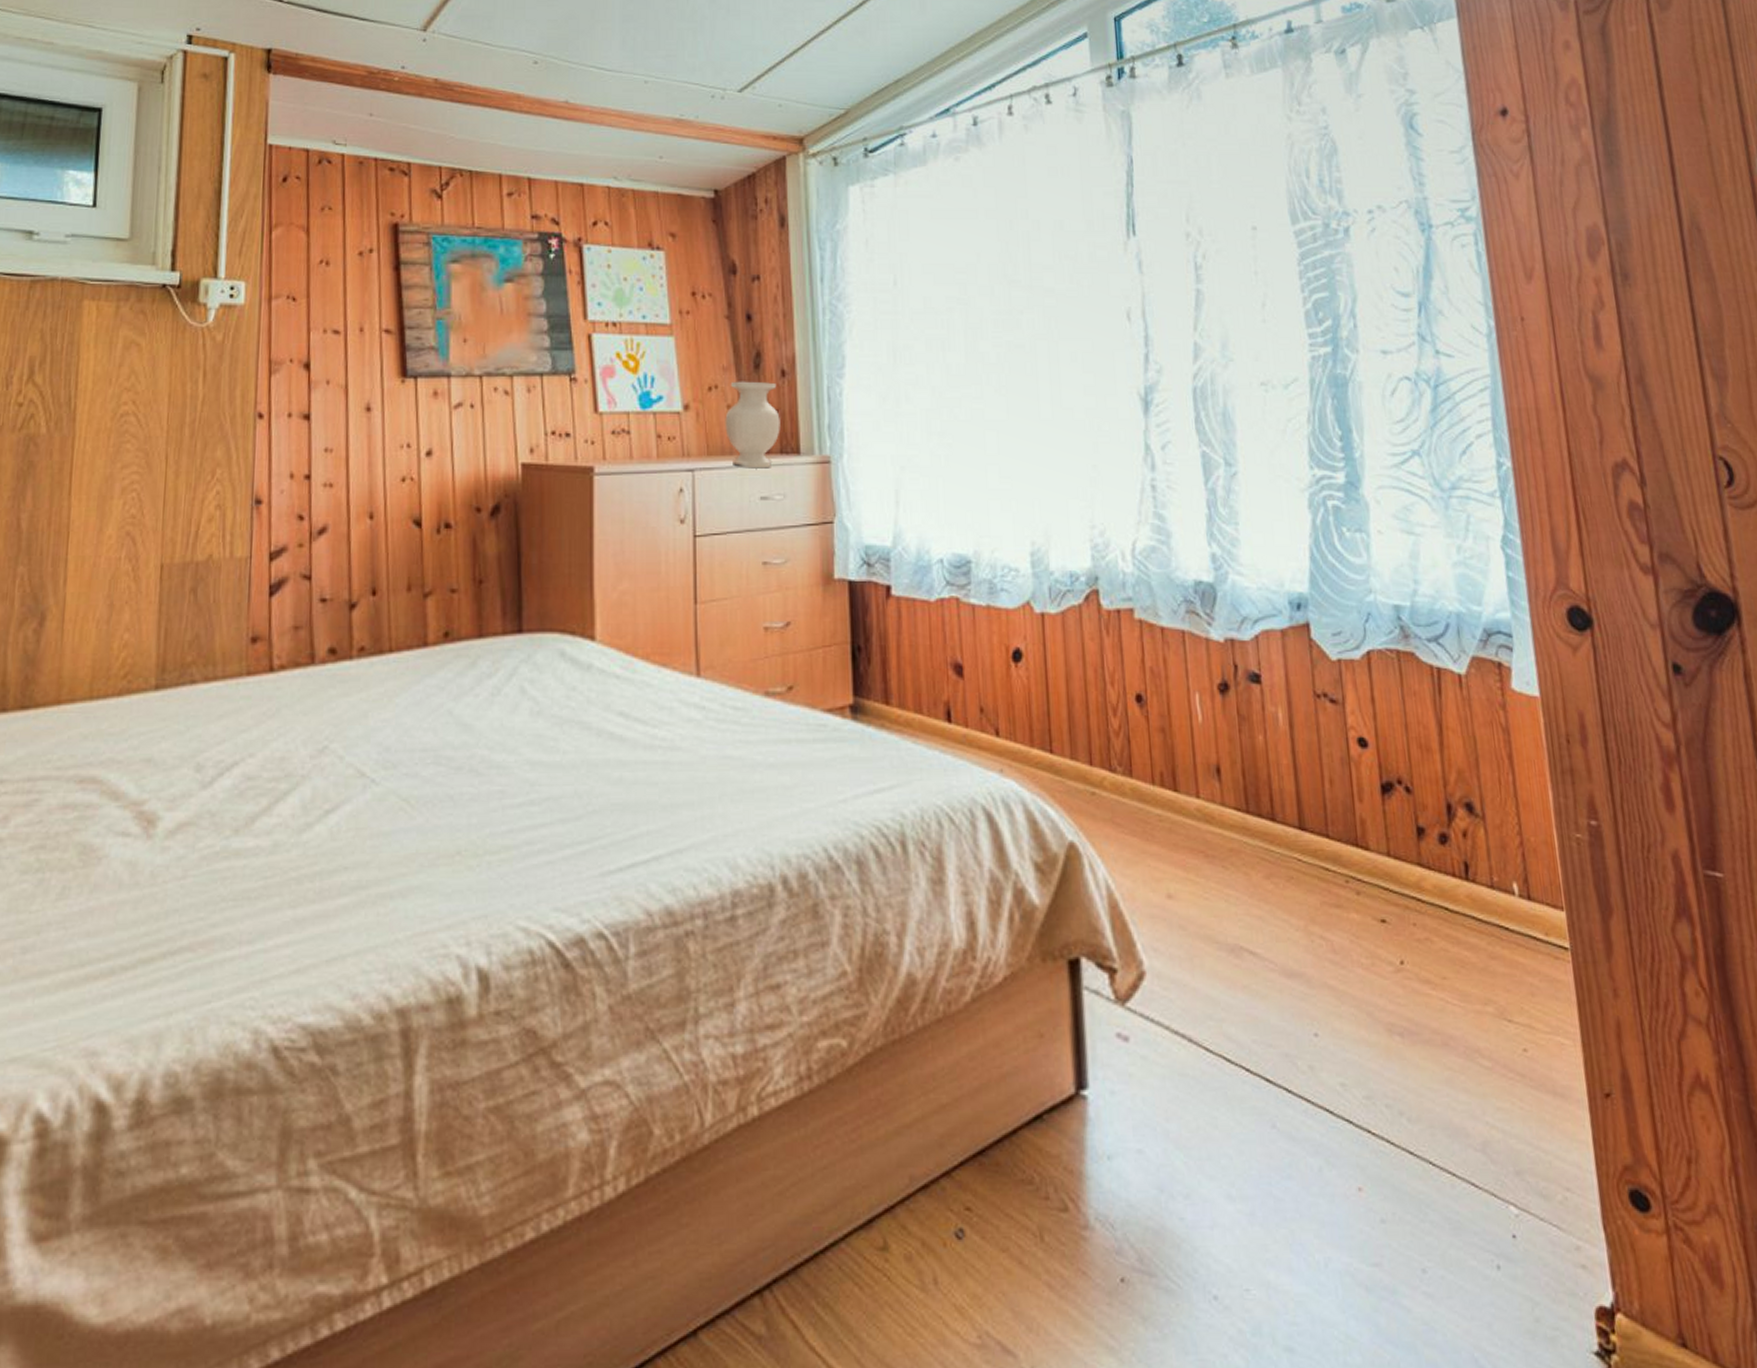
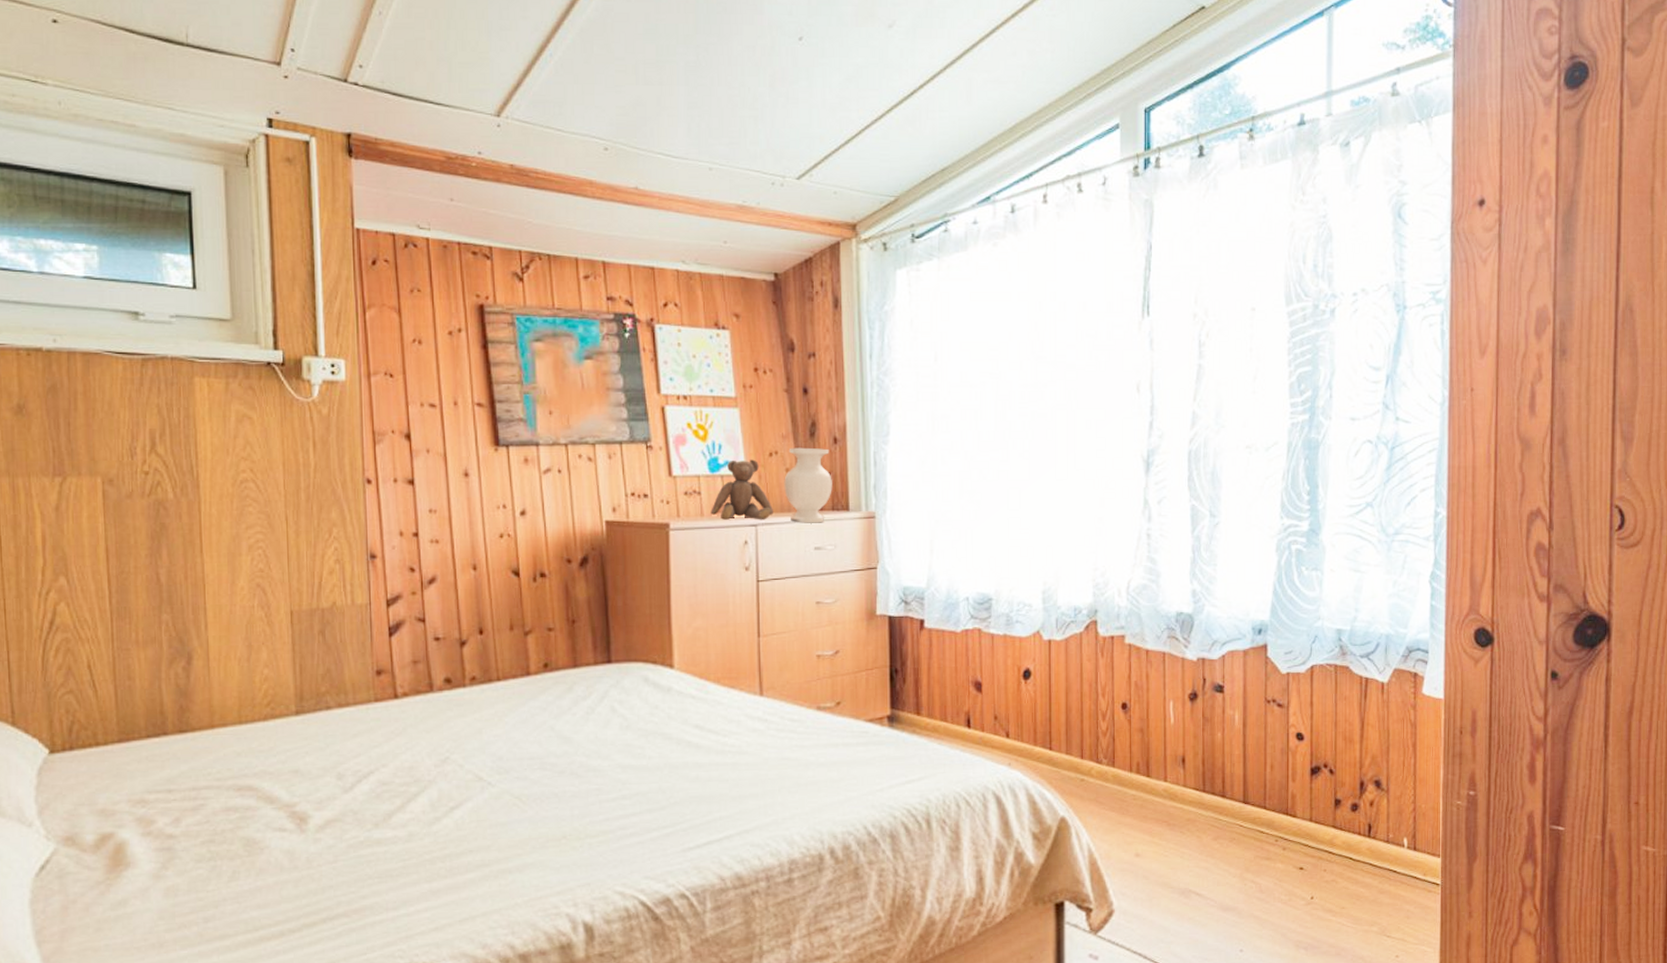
teddy bear: none [641,394,714,465] -> present [711,459,774,520]

